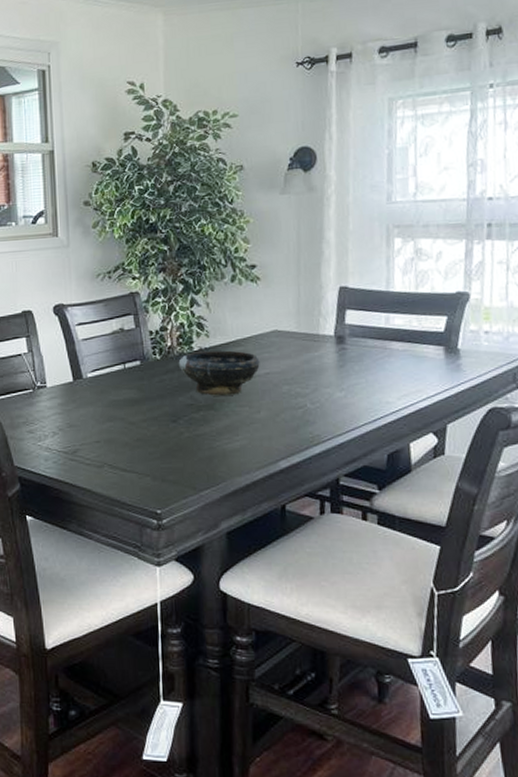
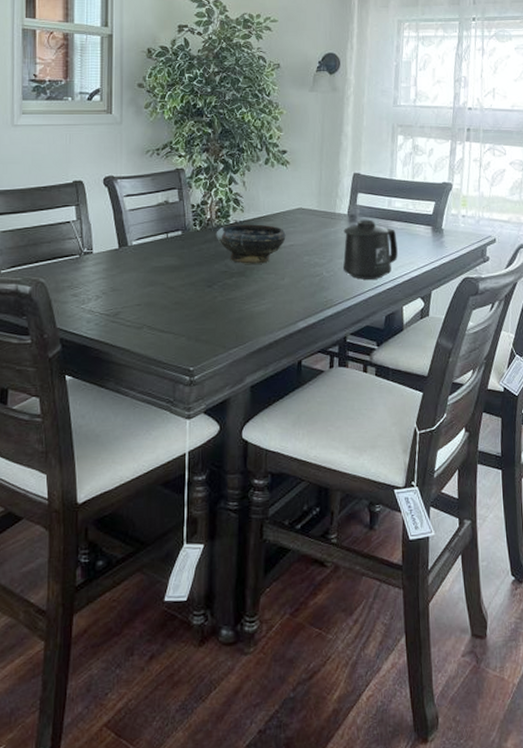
mug: none [330,341,401,412] -> present [342,219,398,280]

